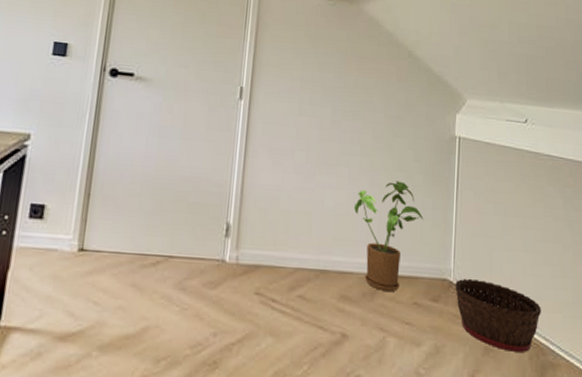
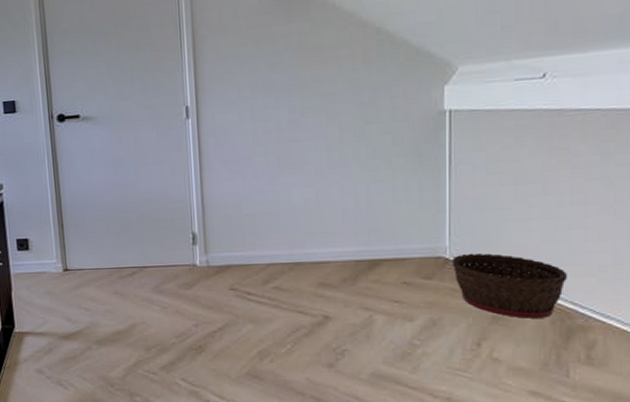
house plant: present [354,181,424,292] -> none [325,168,409,276]

